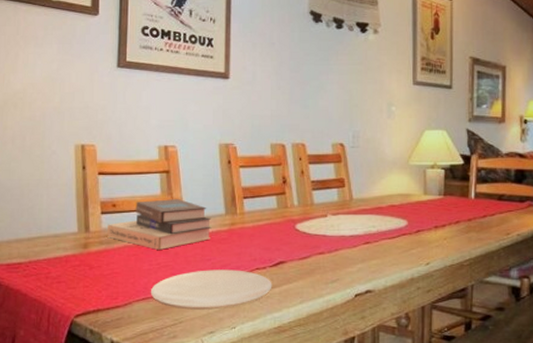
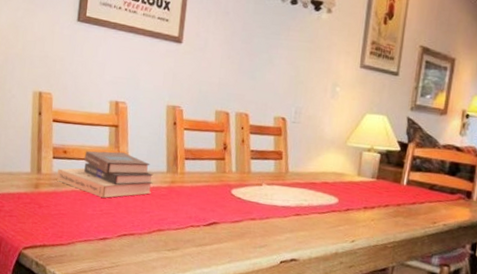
plate: present [150,270,272,310] -> none [92,221,205,259]

